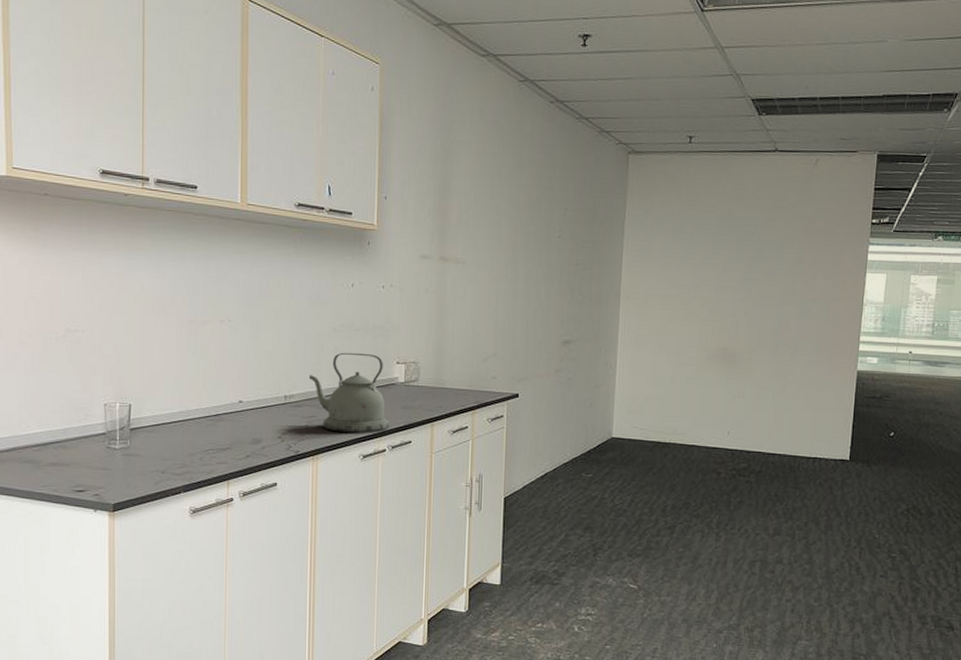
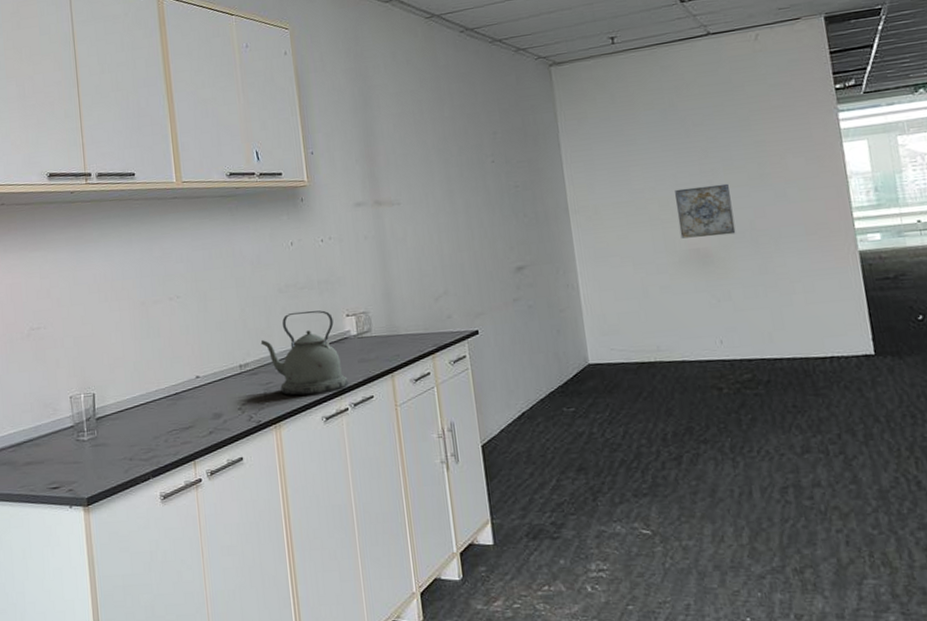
wall art: none [713,291,764,340] -> present [675,183,736,239]

